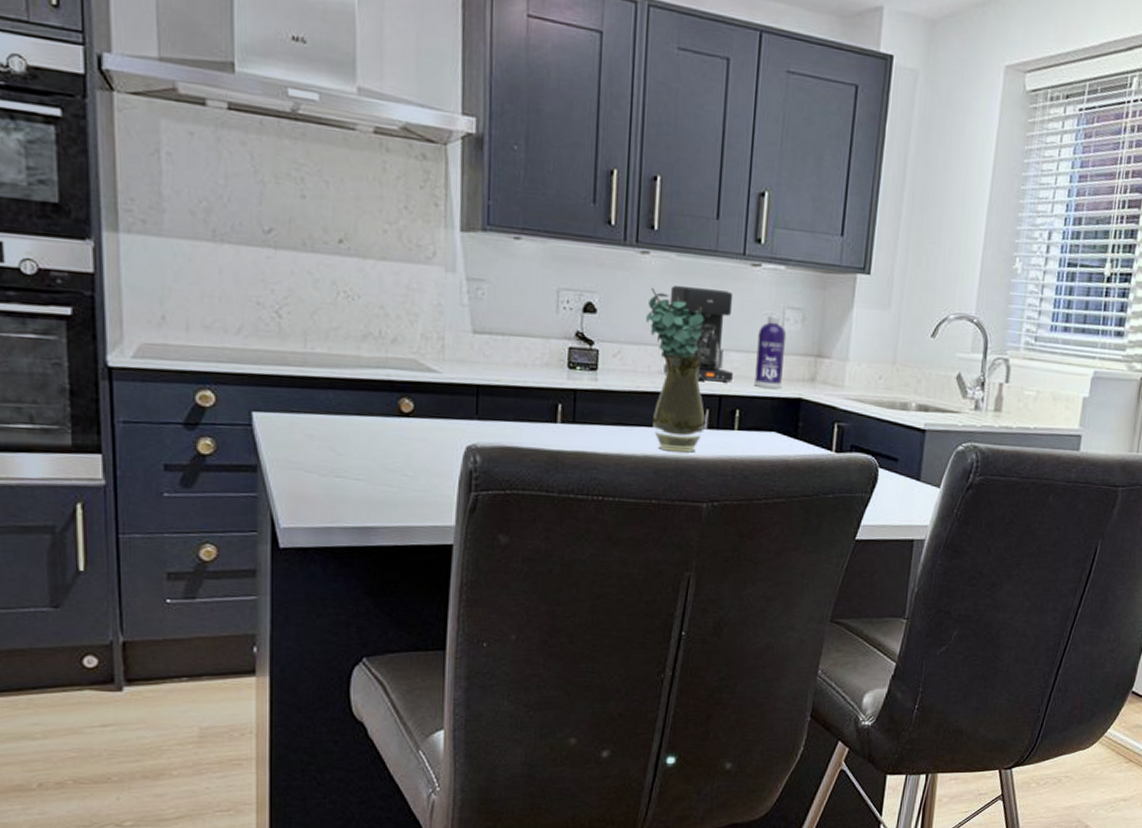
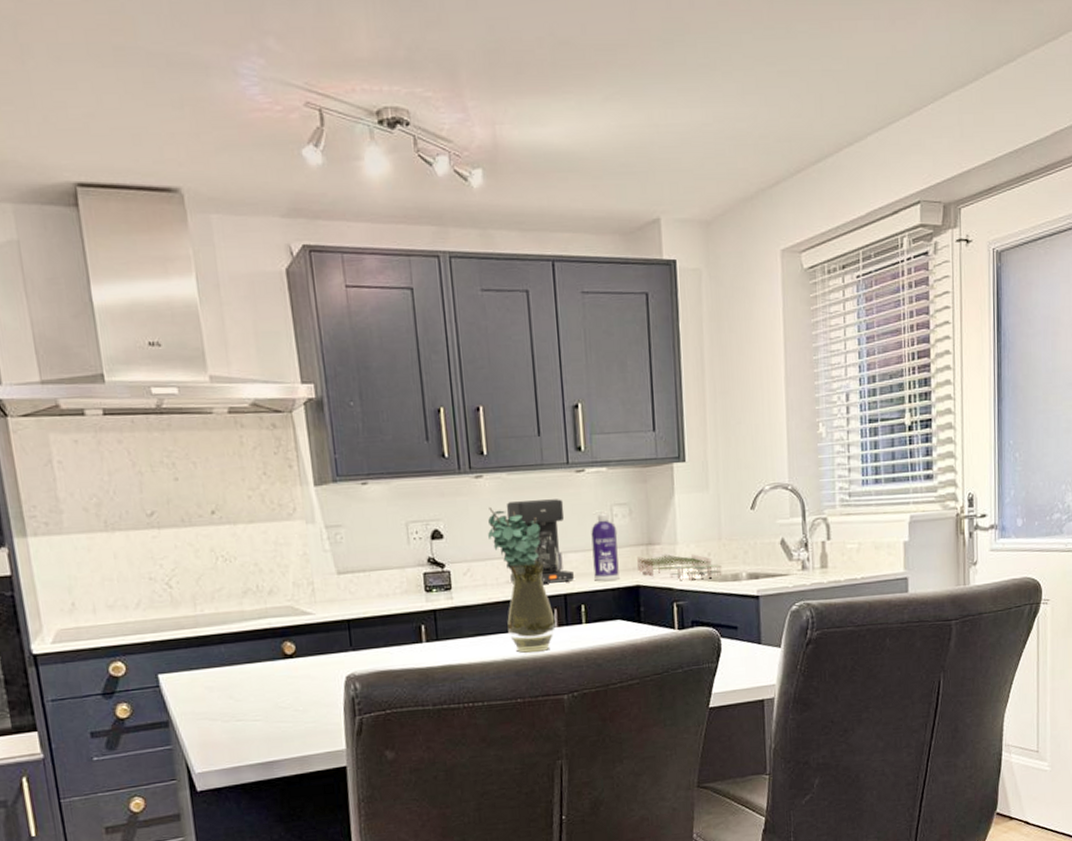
dish rack: none [802,368,892,402] -> present [637,553,722,581]

